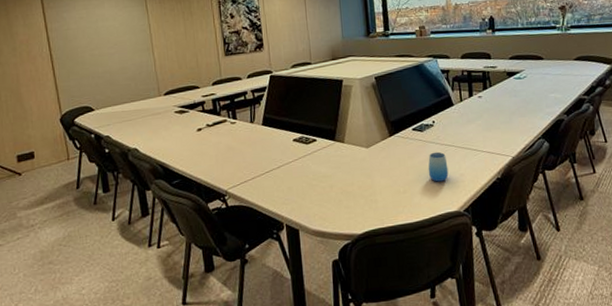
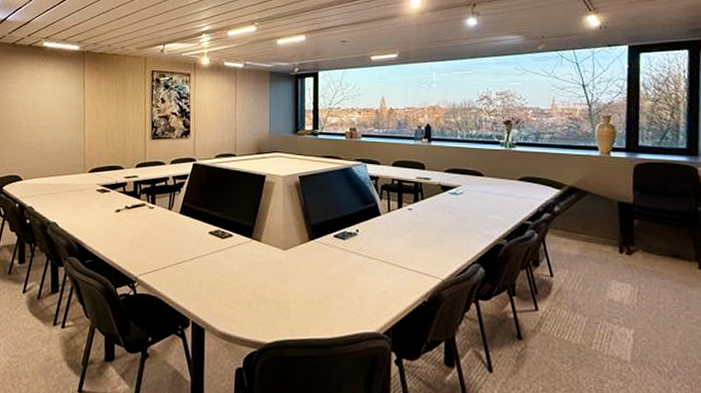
cup: present [428,151,449,182] -> none [347,263,370,297]

